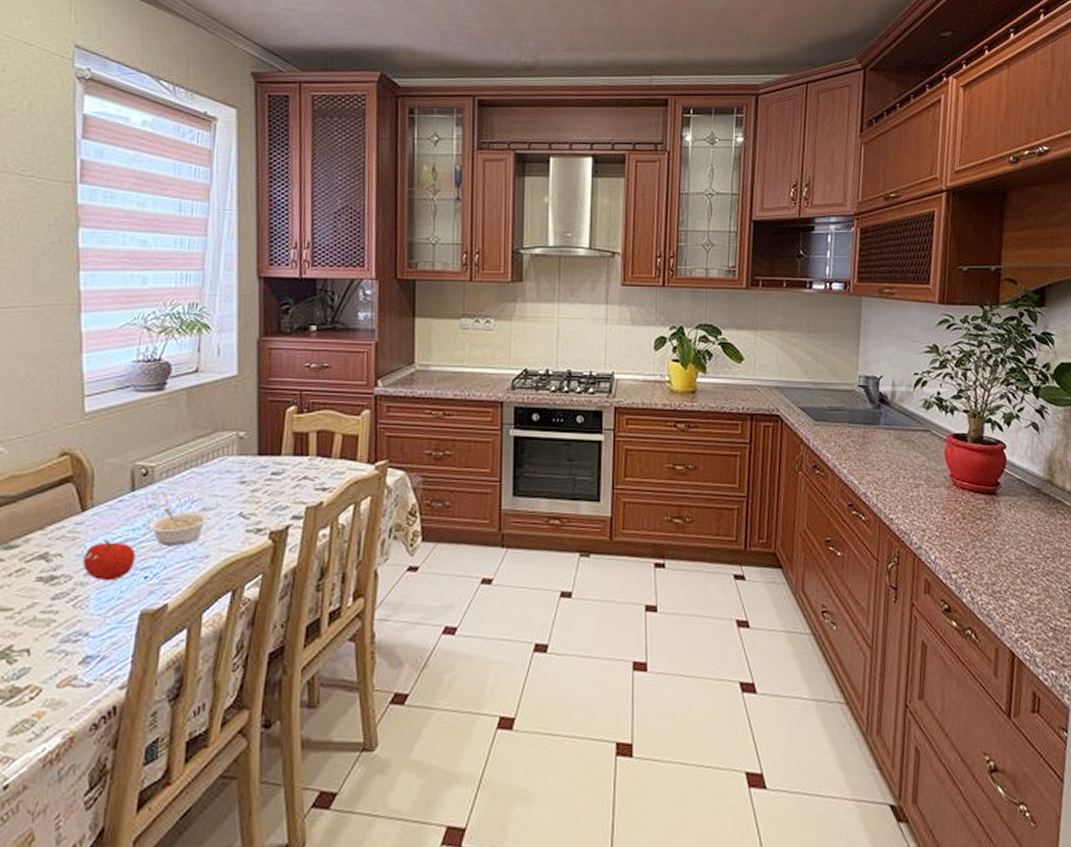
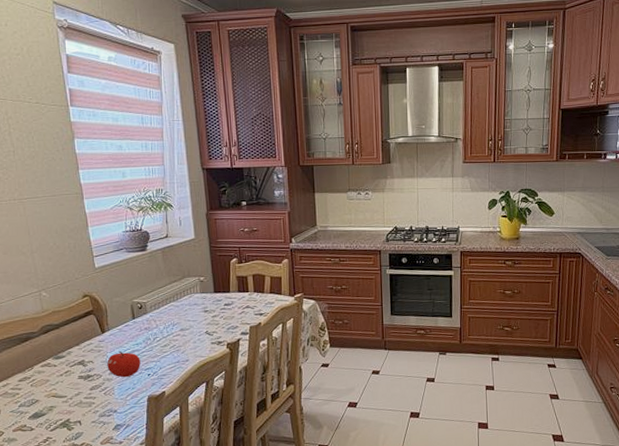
legume: present [148,507,208,546] -> none [146,329,185,354]

